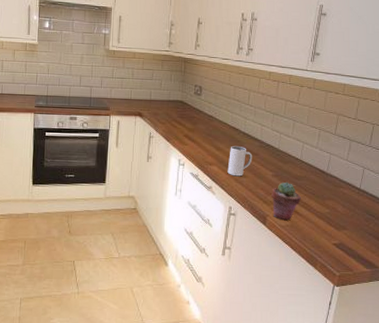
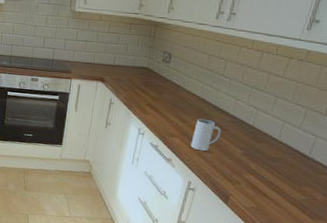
potted succulent: present [271,182,301,220] -> none [237,162,273,202]

